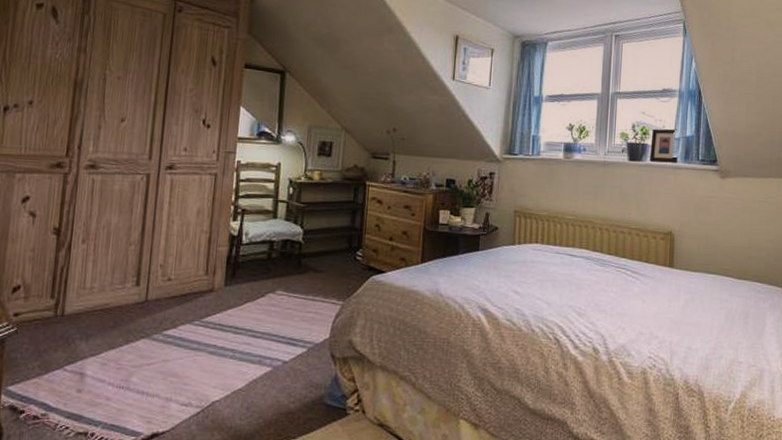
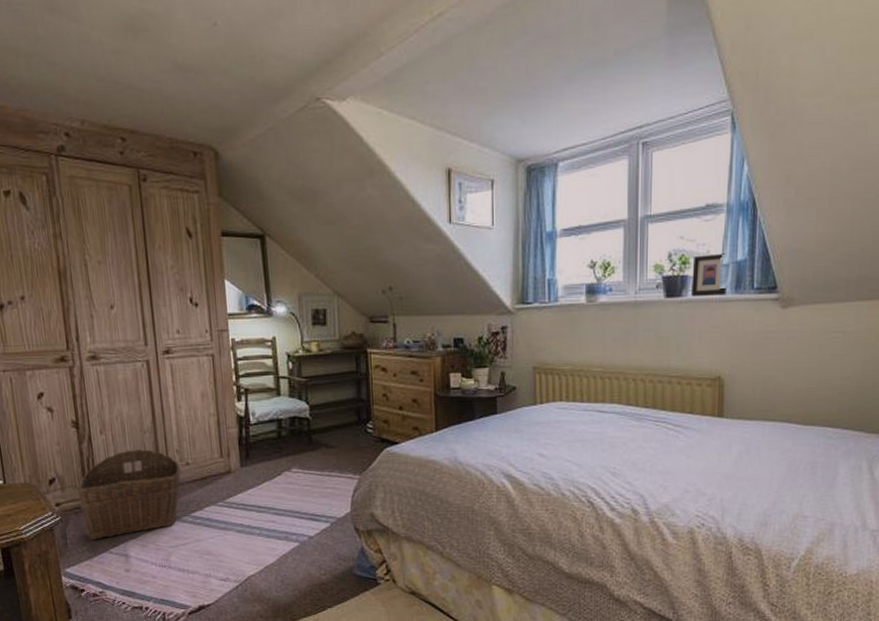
wicker basket: none [41,261,162,356] -> present [76,449,182,540]

